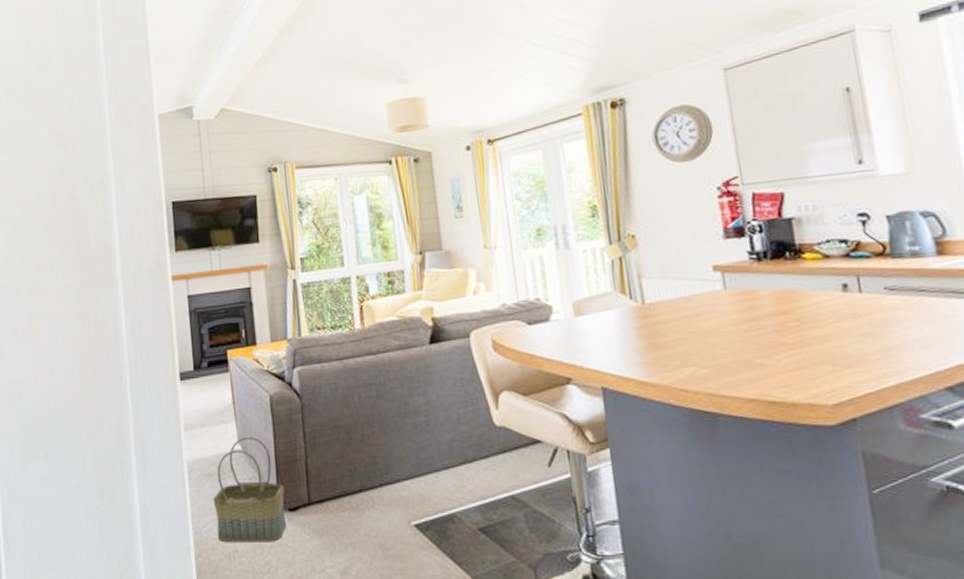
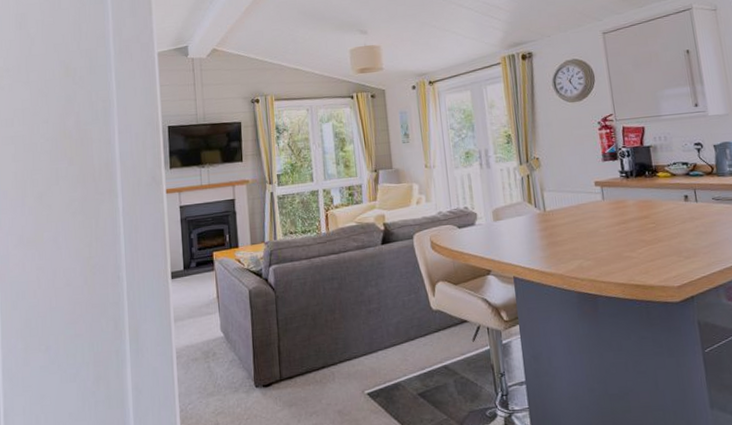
basket: present [212,436,287,543] -> none [197,325,261,417]

